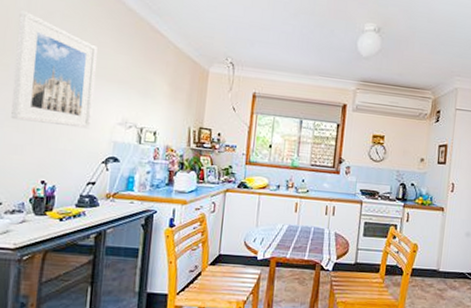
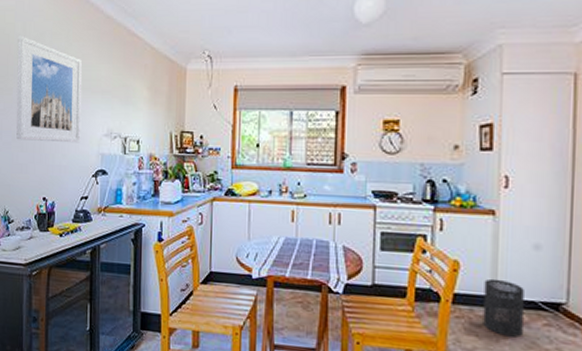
trash can: none [430,257,458,299] -> present [483,278,524,338]

